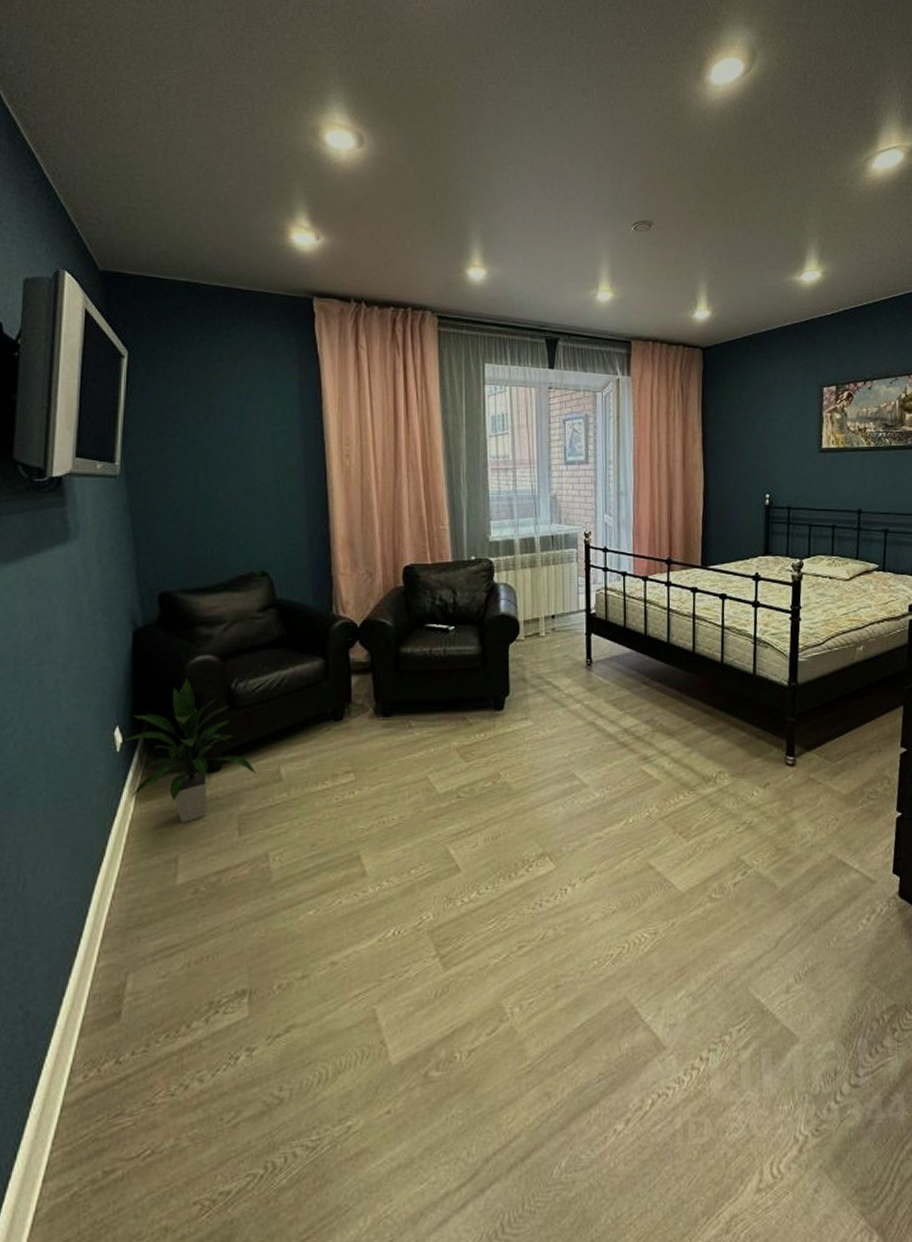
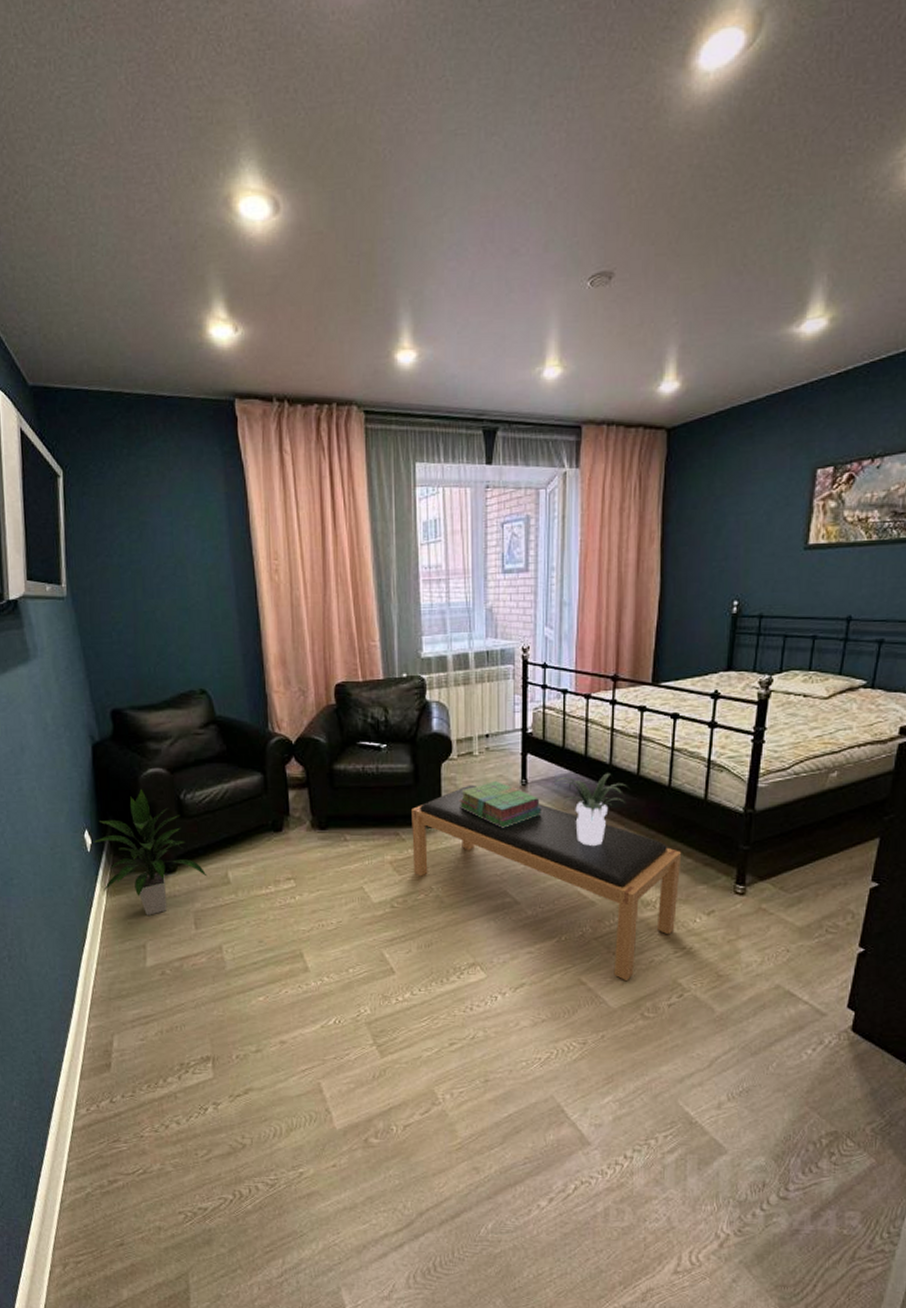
bench: none [479,665,737,861] -> present [412,785,682,980]
stack of books: none [526,660,606,708] -> present [458,780,542,828]
potted plant: none [616,651,687,723] -> present [553,773,630,846]

